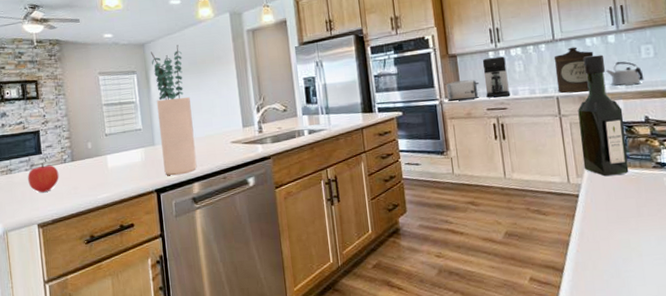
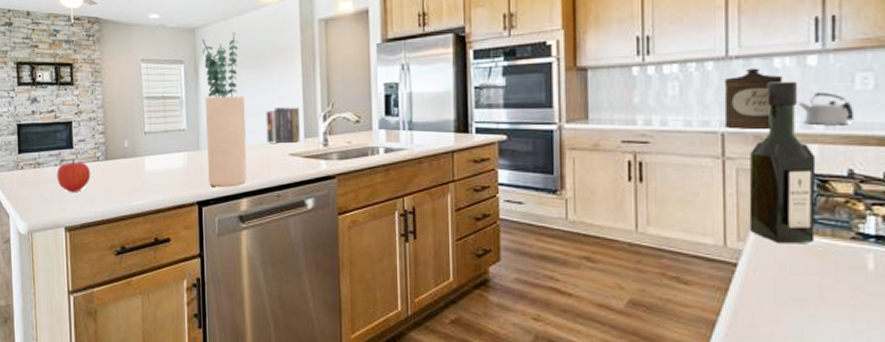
books: none [209,102,239,134] -> present [266,107,300,143]
toaster: present [446,79,480,102] -> none [569,100,615,128]
coffee maker: present [482,56,511,98] -> none [622,74,657,128]

